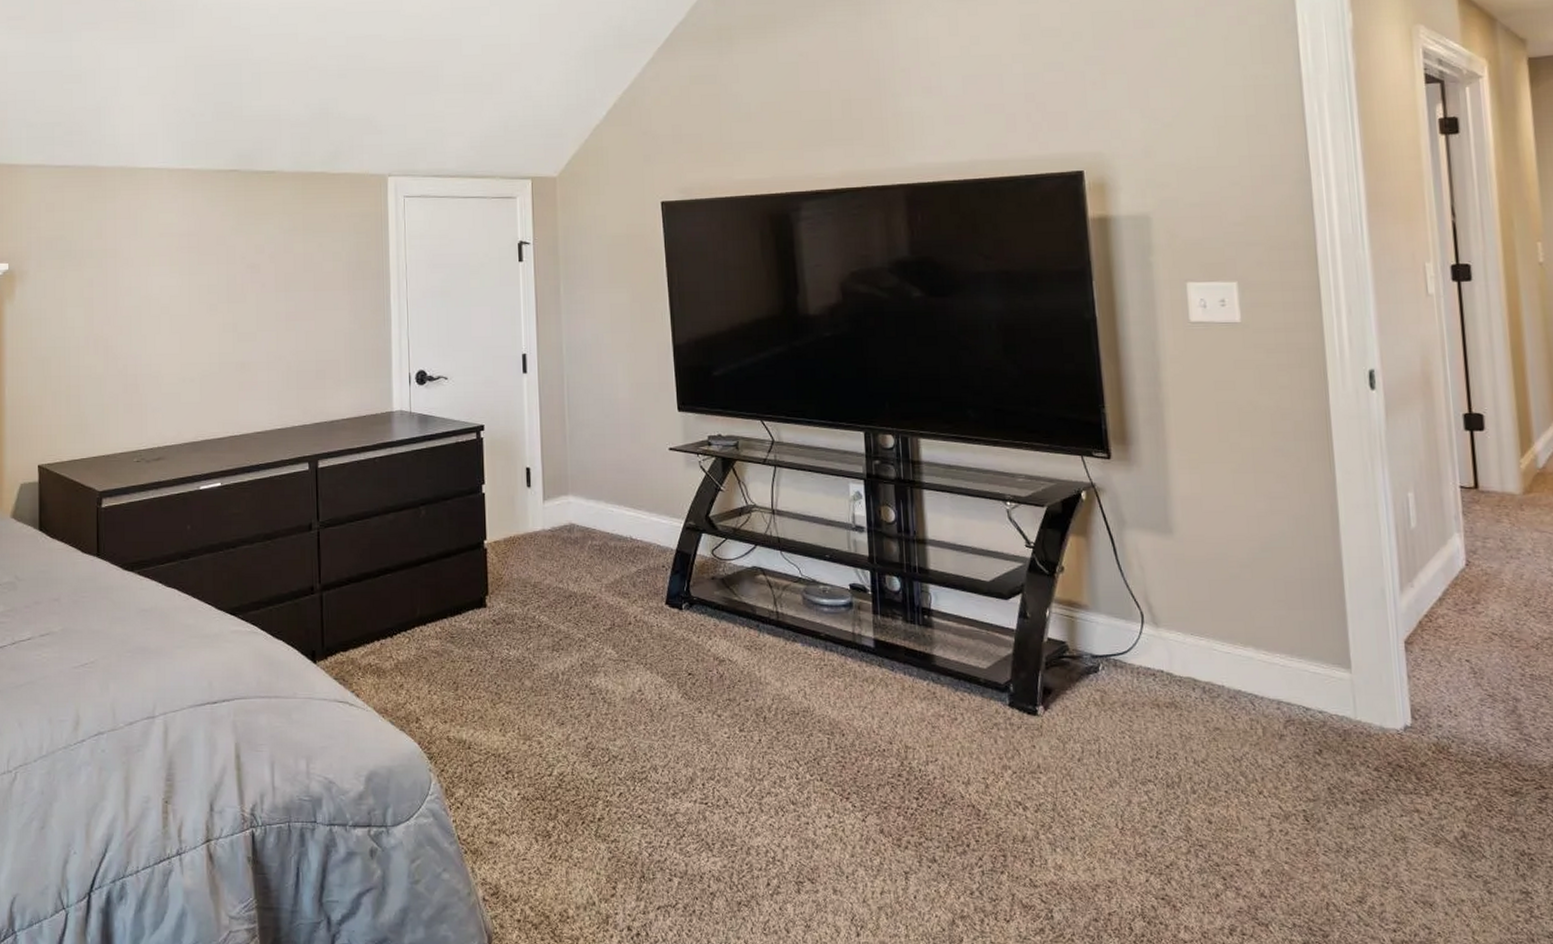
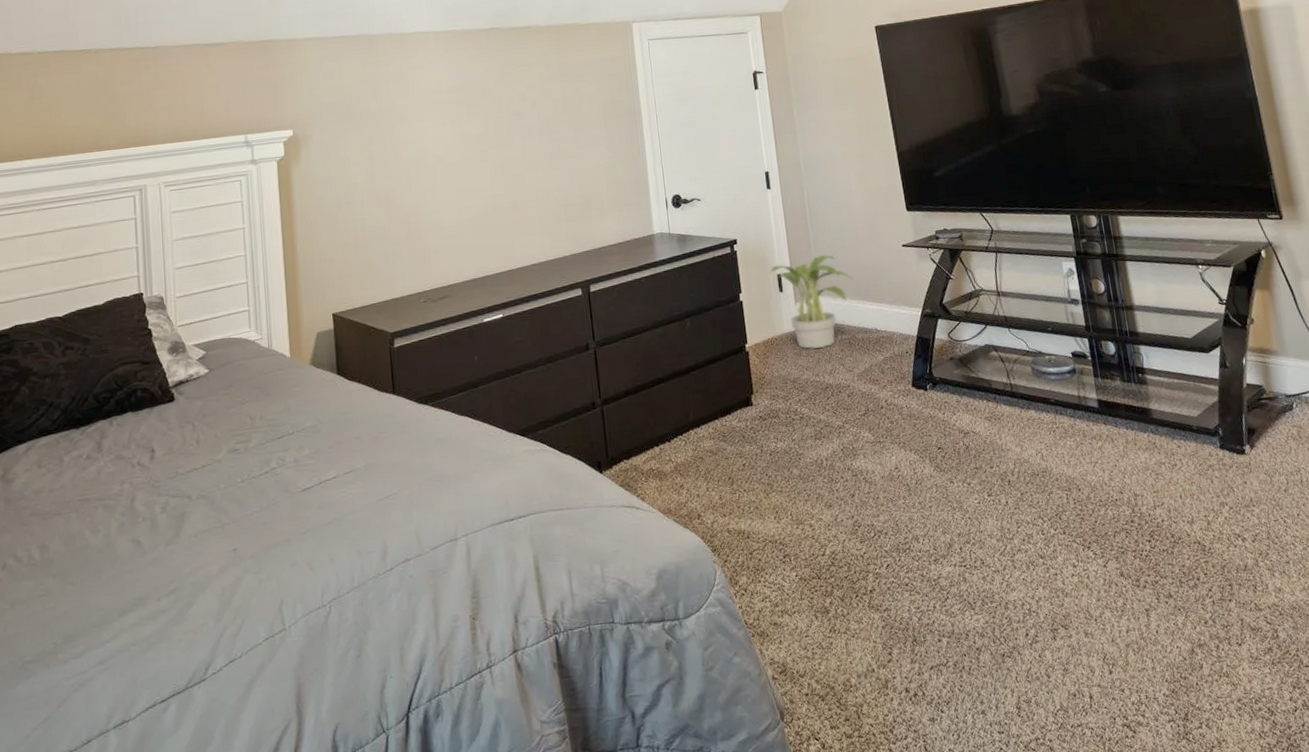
potted plant: none [518,450,611,553] -> present [770,254,854,350]

